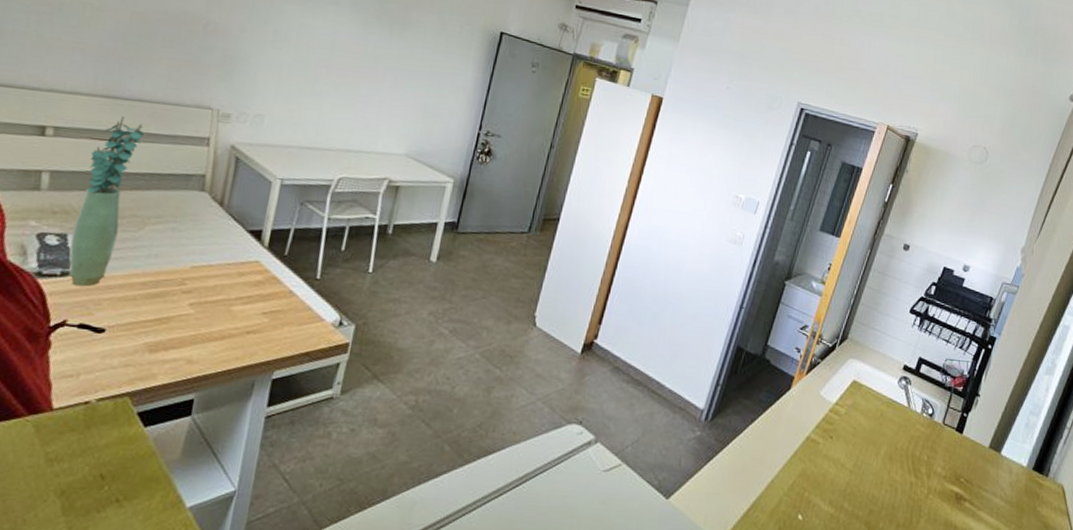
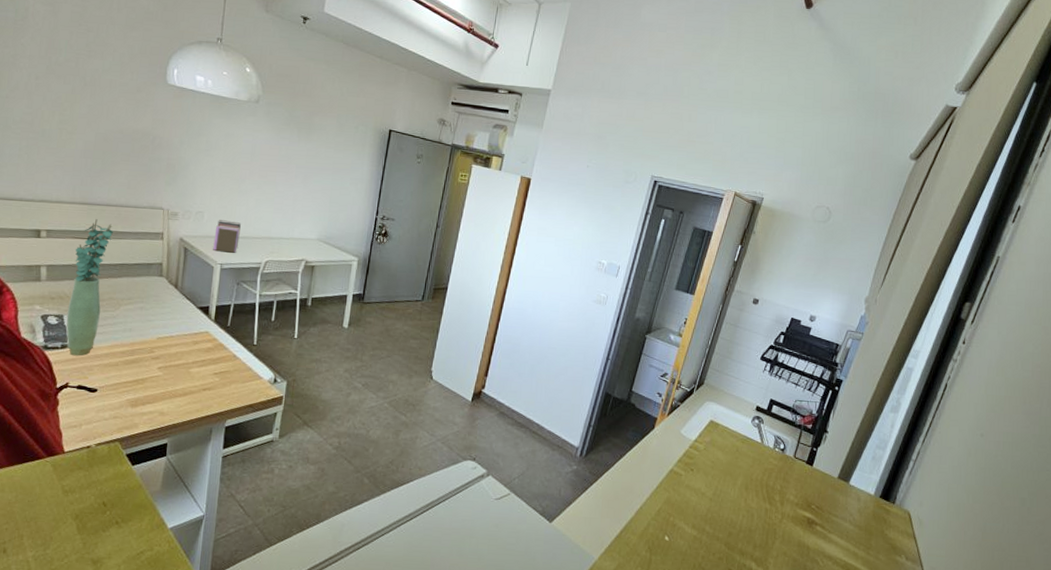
books: none [272,125,311,167] -> present [213,220,241,253]

